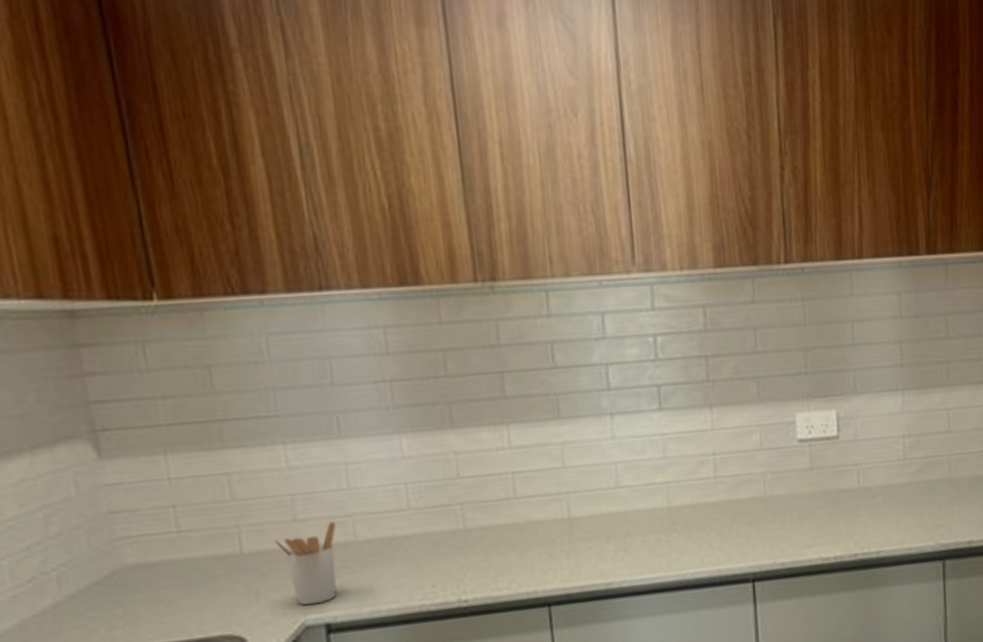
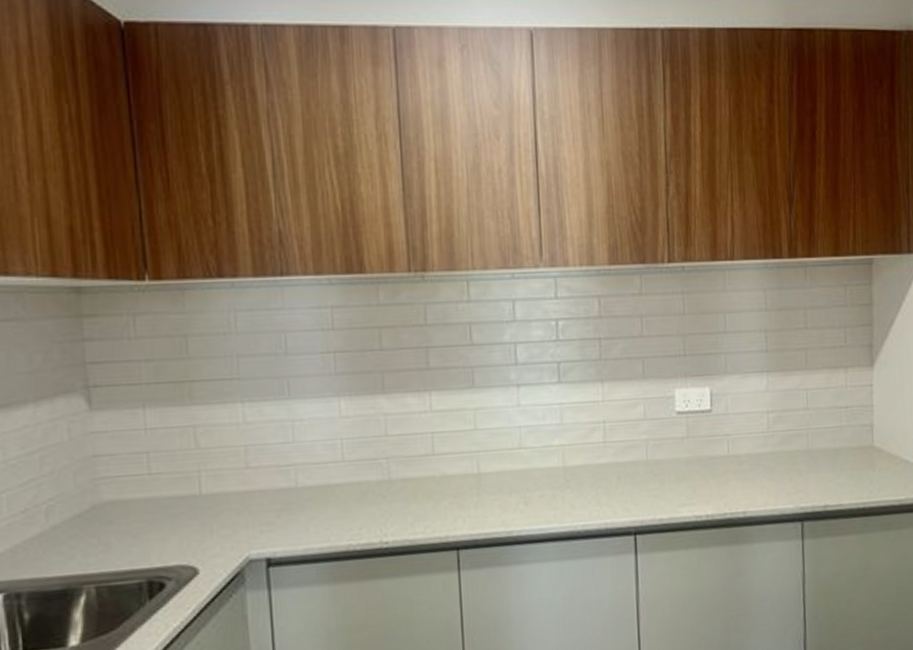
utensil holder: present [274,521,337,606] -> none [229,469,281,542]

